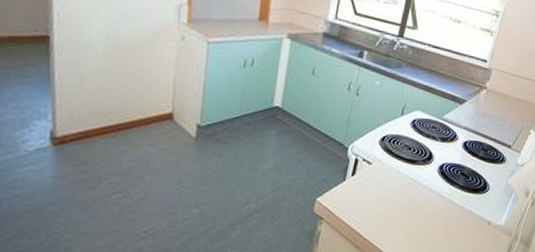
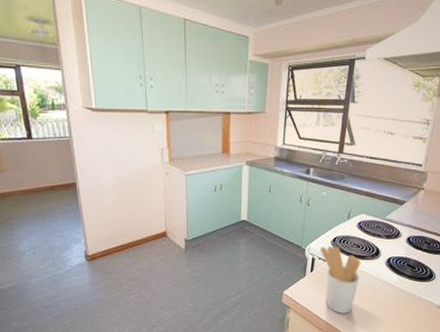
utensil holder: none [365,145,411,228] -> present [320,246,361,314]

